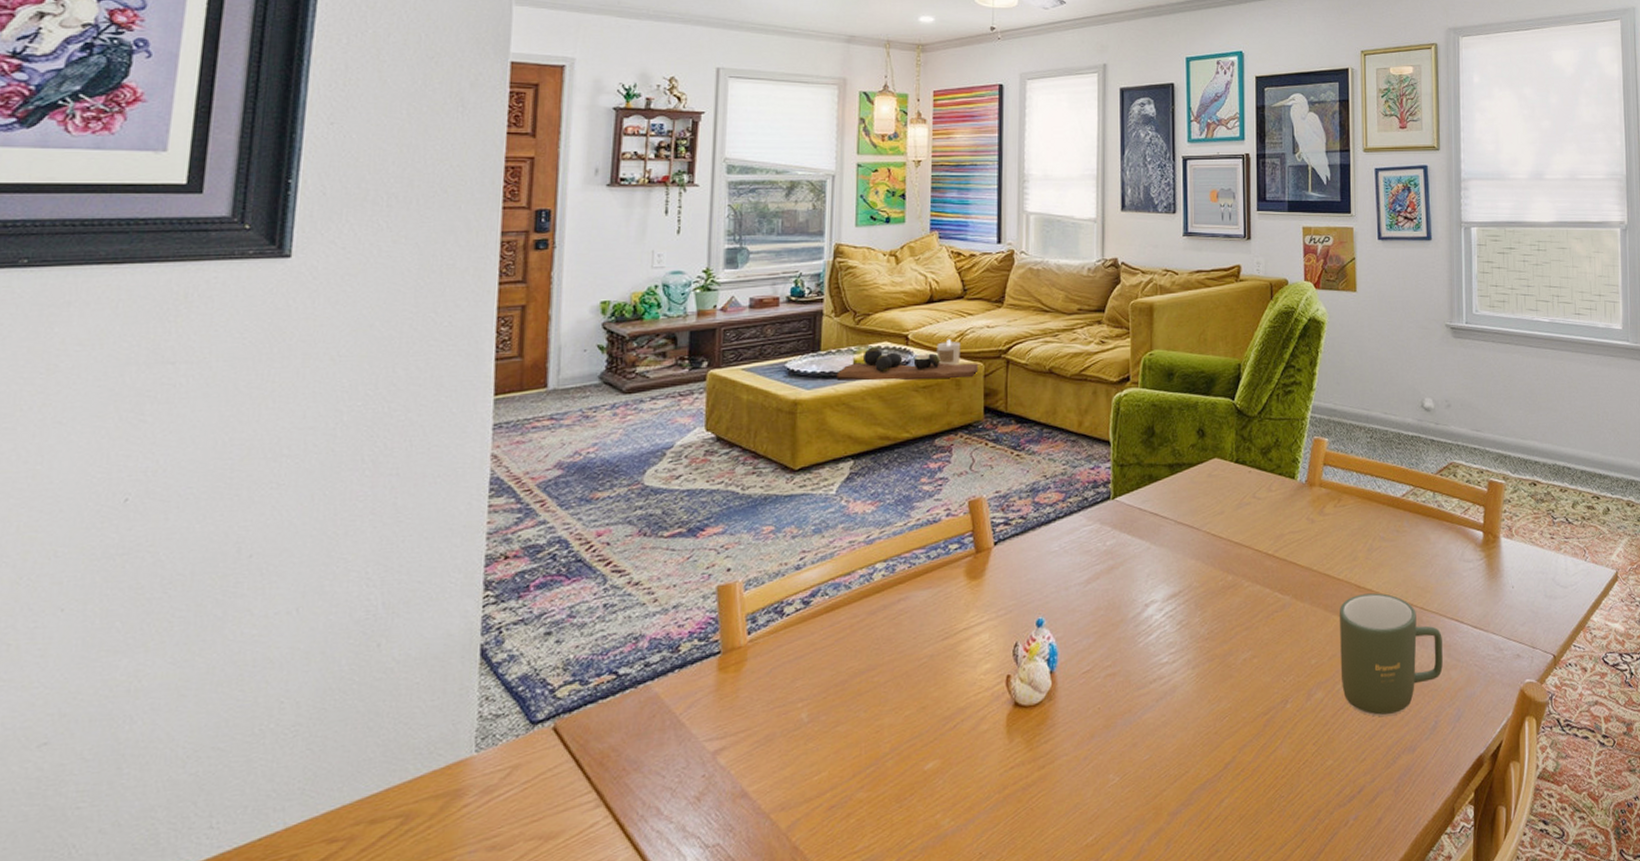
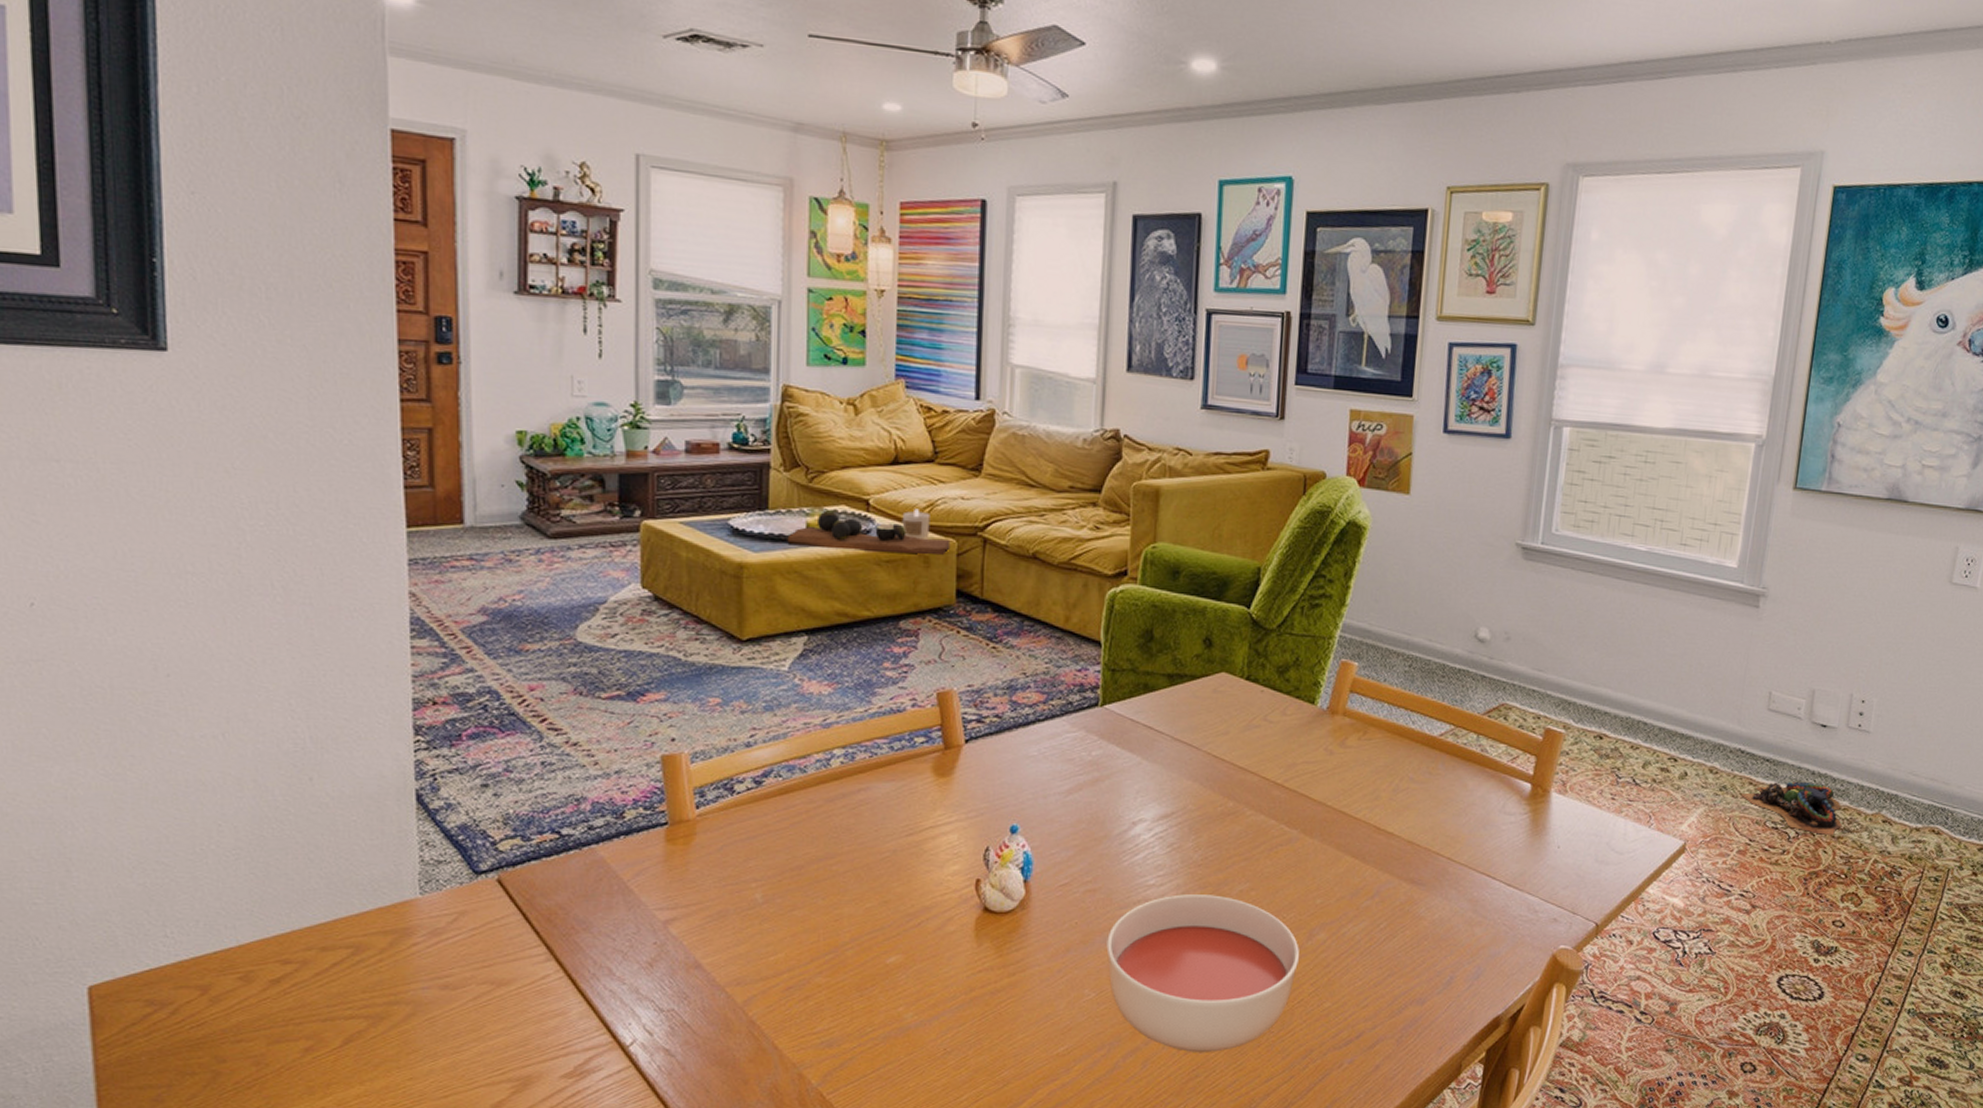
bowl: none [1127,666,1302,827] -> present [1106,894,1300,1052]
mug: present [1340,593,1443,717] -> none [1348,837,1469,966]

